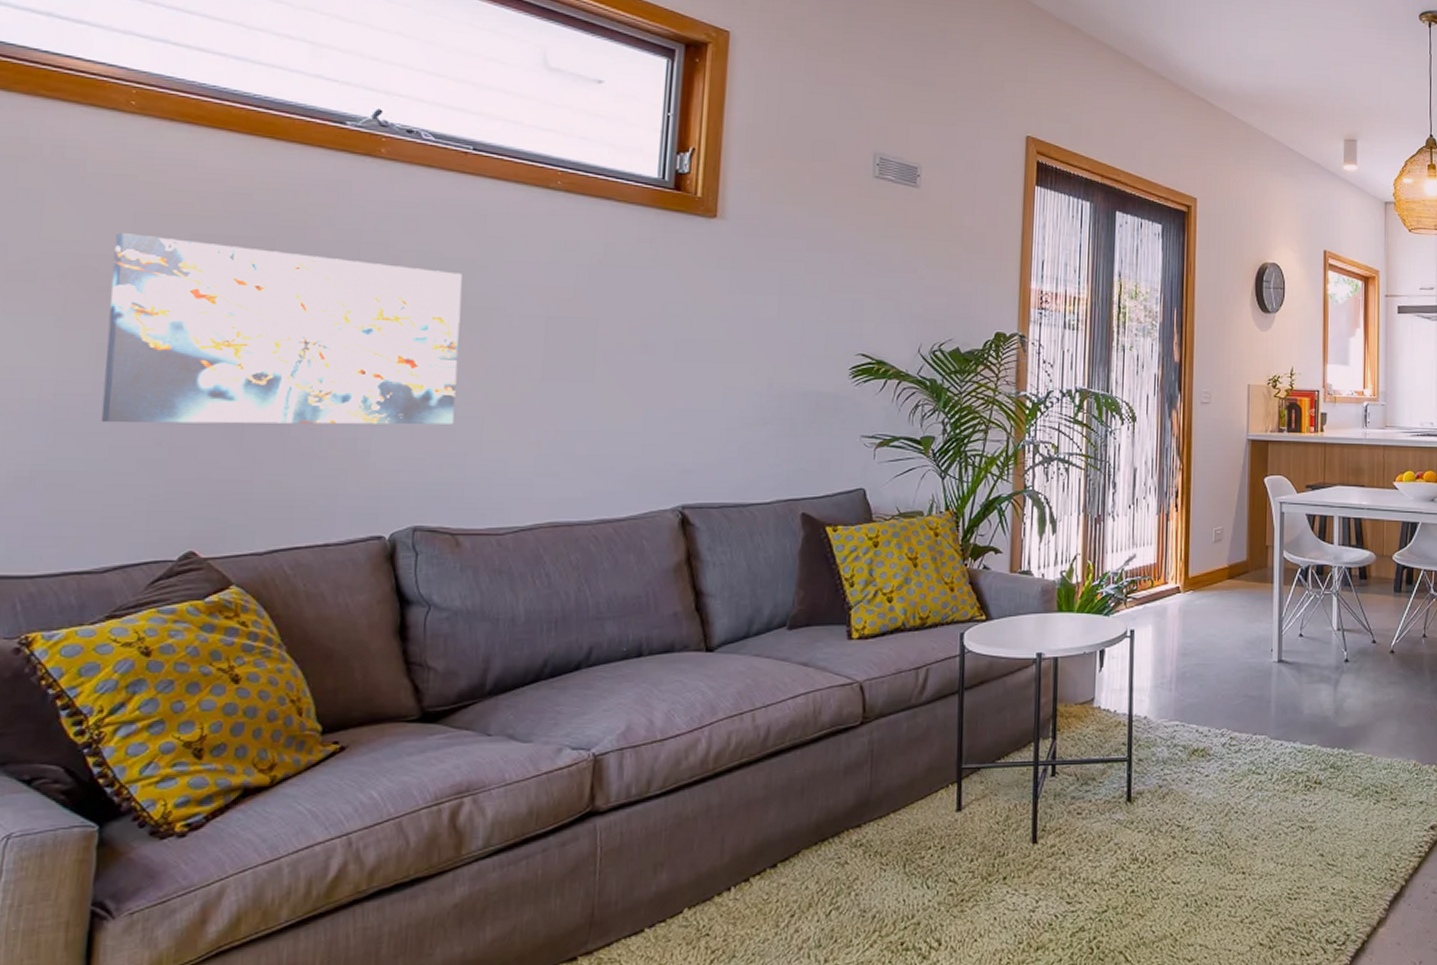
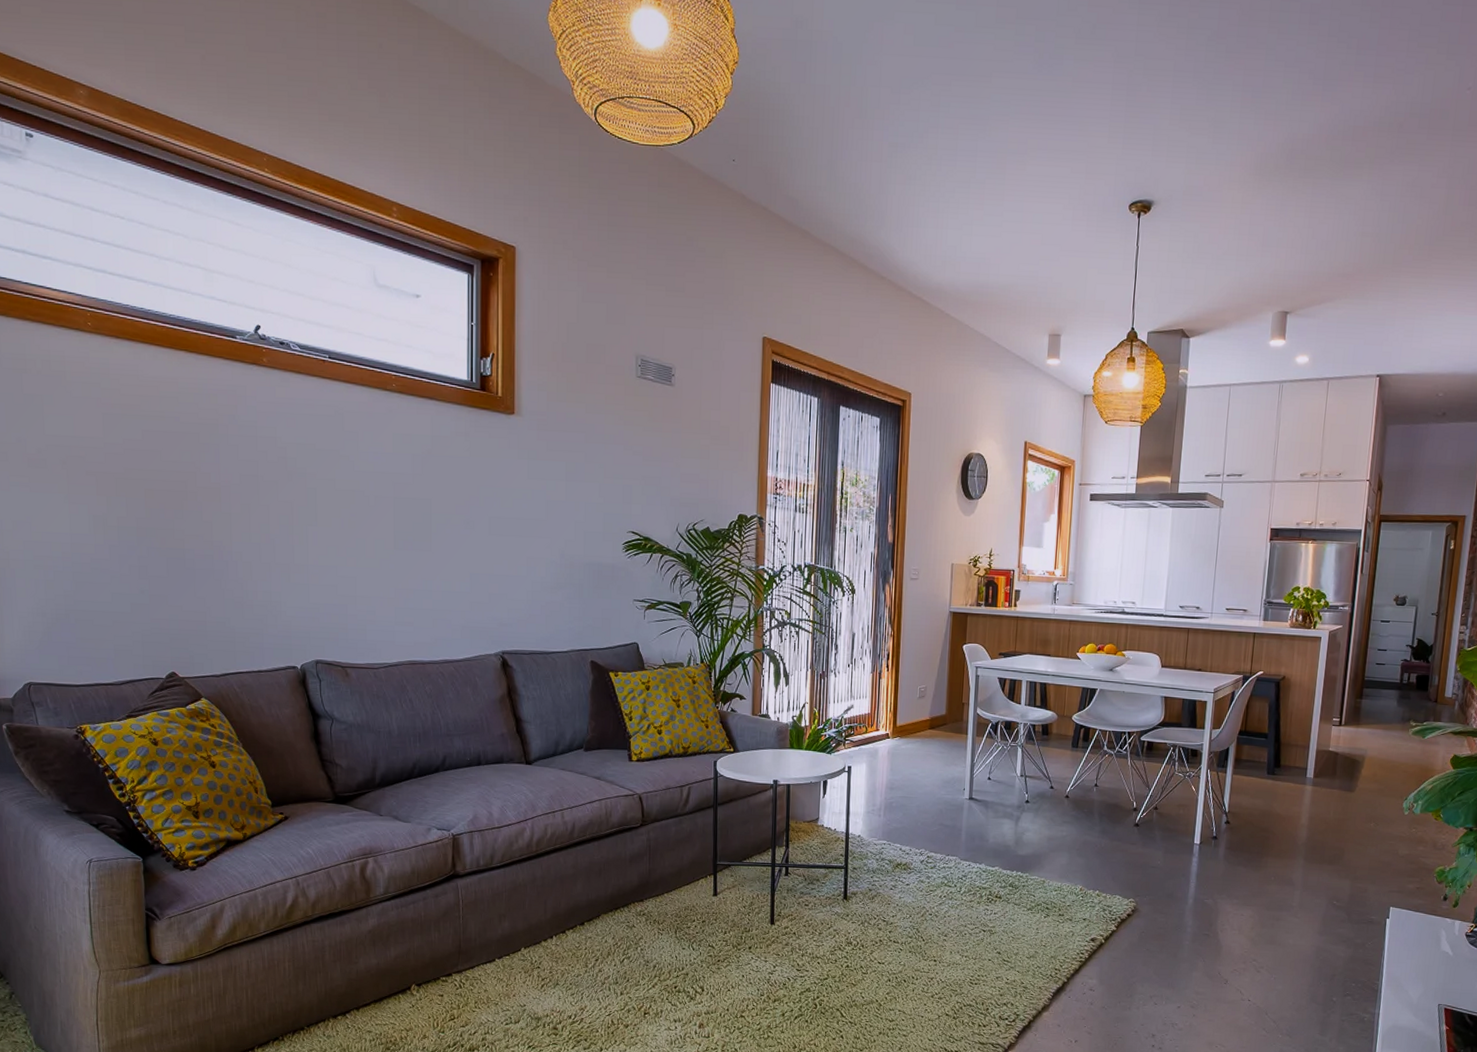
wall art: present [101,233,462,425] -> none [93,429,335,583]

